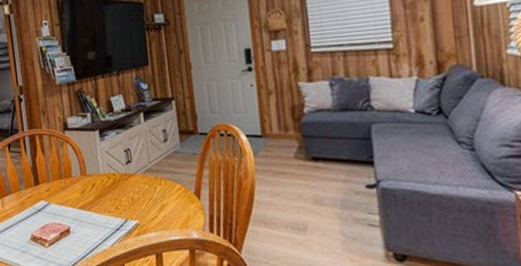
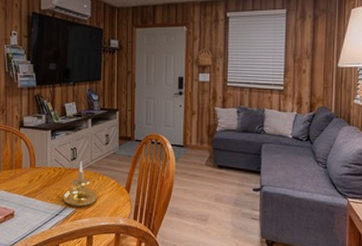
candle holder: none [122,163,163,220] -> present [64,161,98,208]

